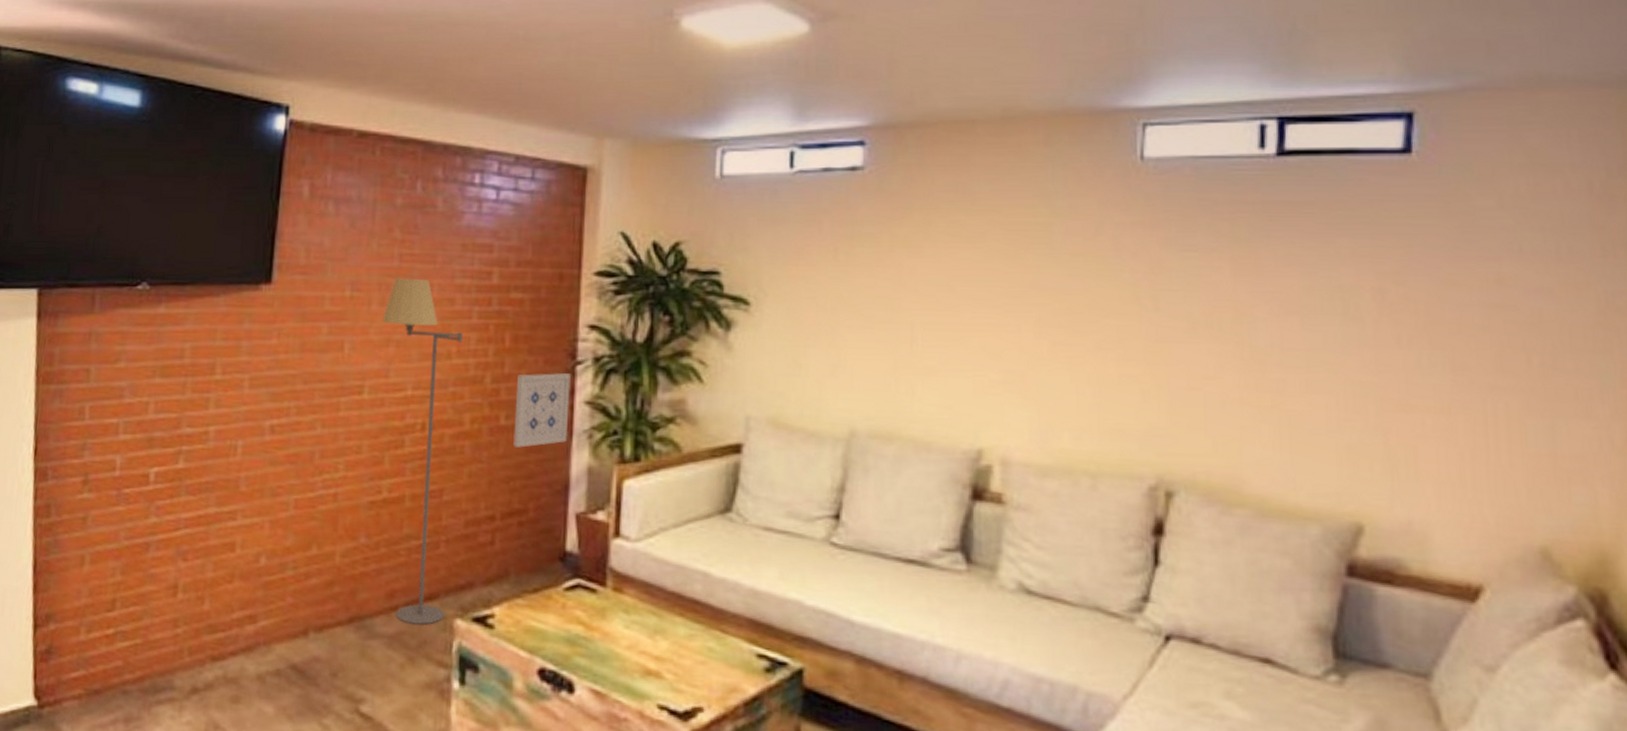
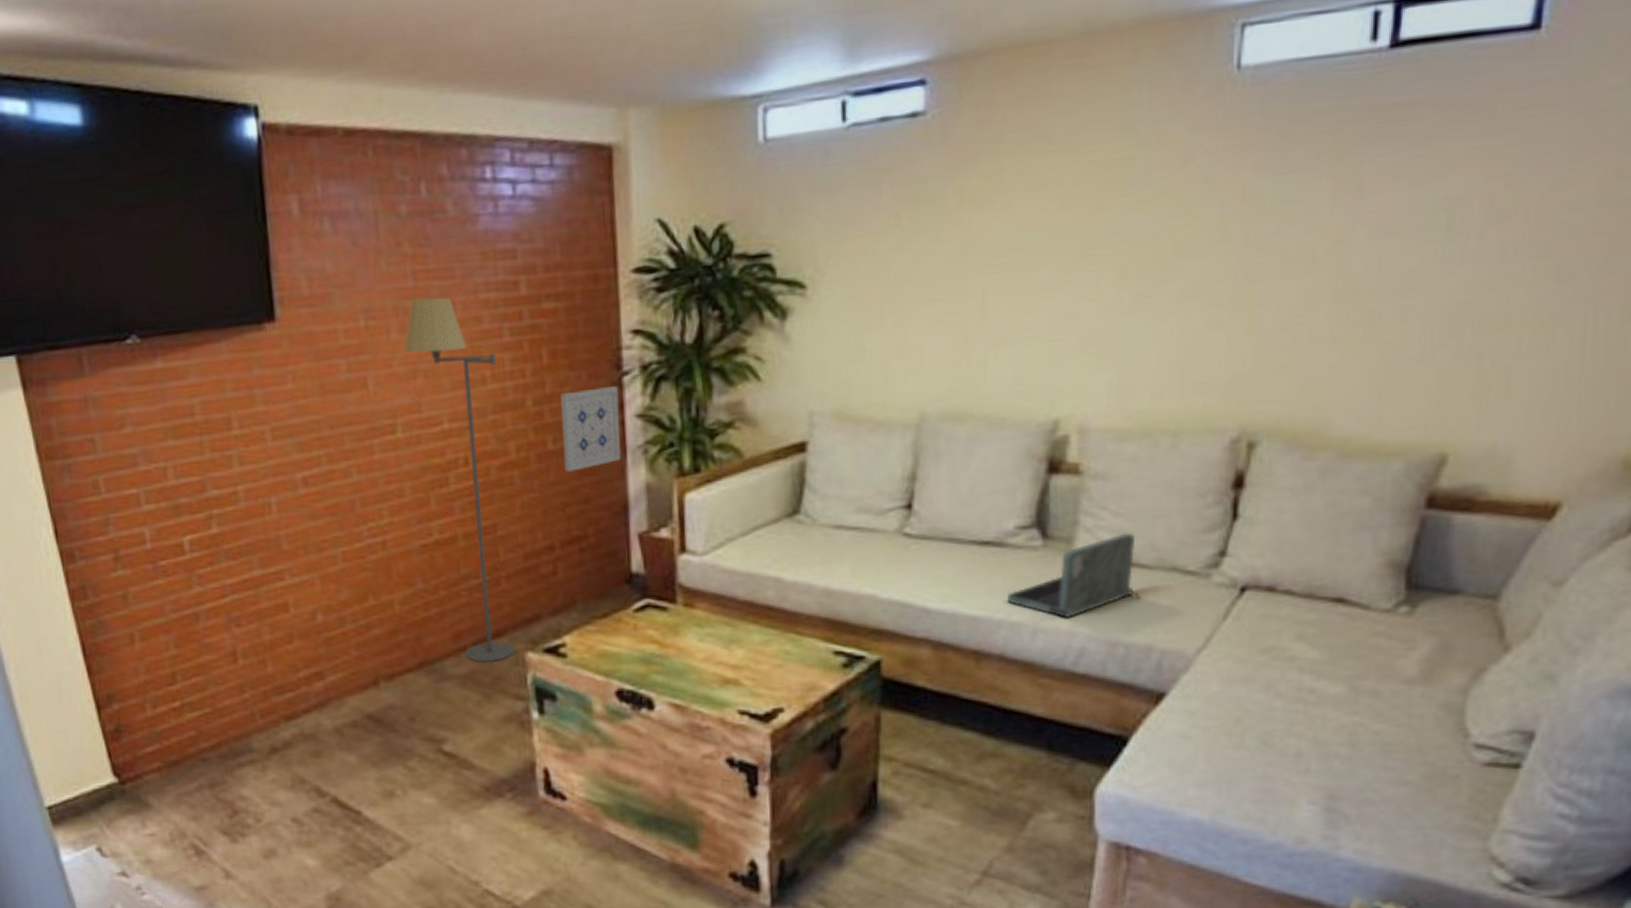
laptop: none [932,567,1063,647] -> present [1008,532,1139,618]

